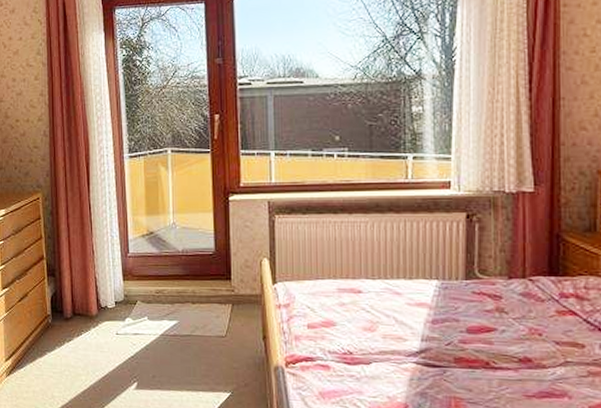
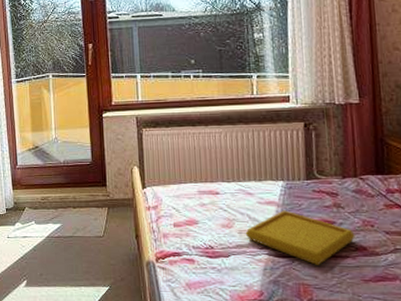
serving tray: none [390,313,519,377] -> present [245,210,355,265]

